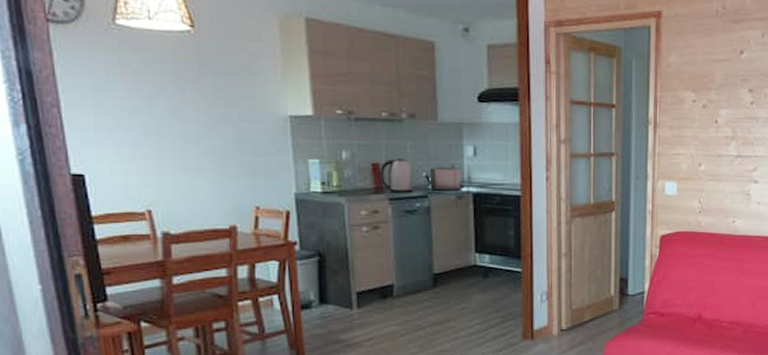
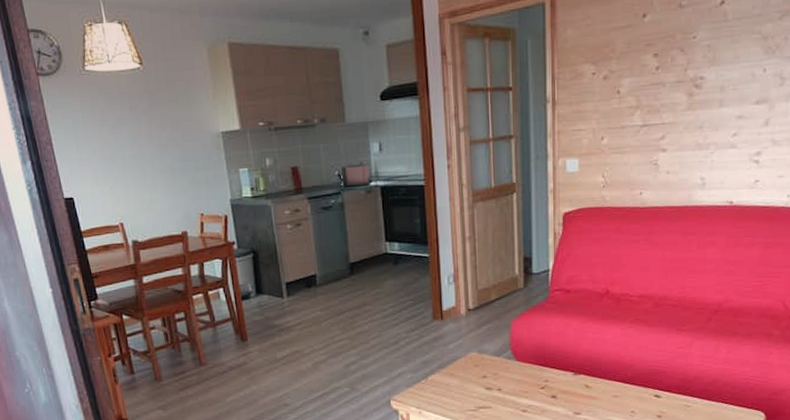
kettle: present [380,159,413,194] -> none [298,160,328,193]

